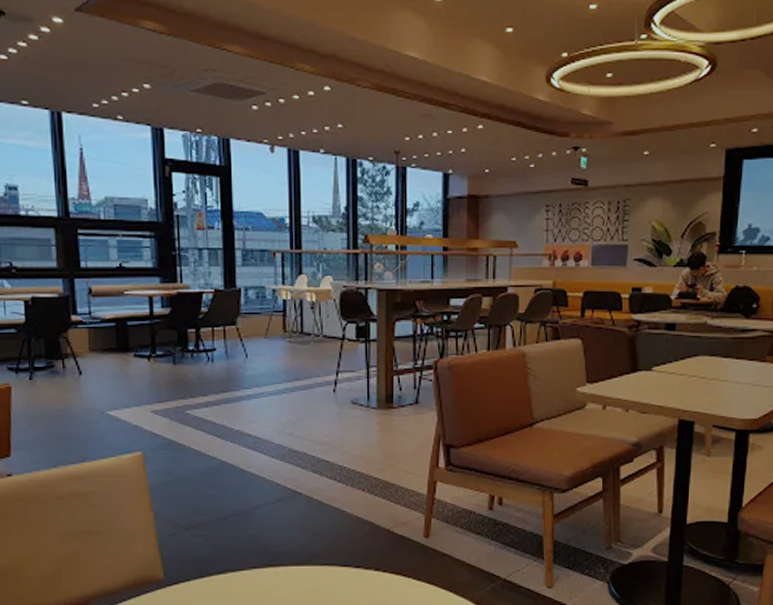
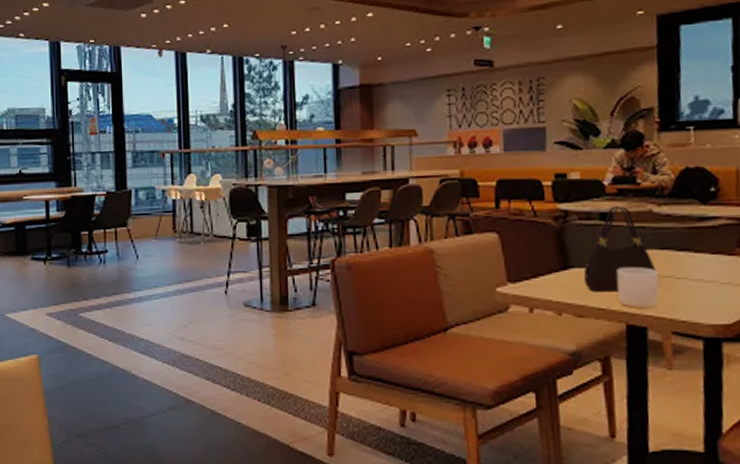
handbag: none [649,318,705,392] -> present [584,206,656,292]
mug: none [674,370,708,405] -> present [616,266,660,308]

